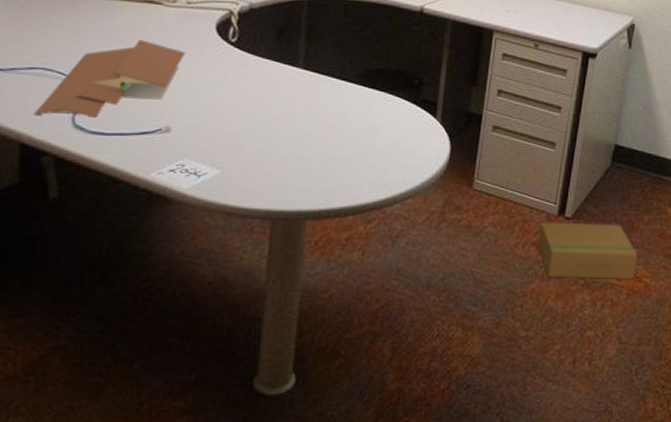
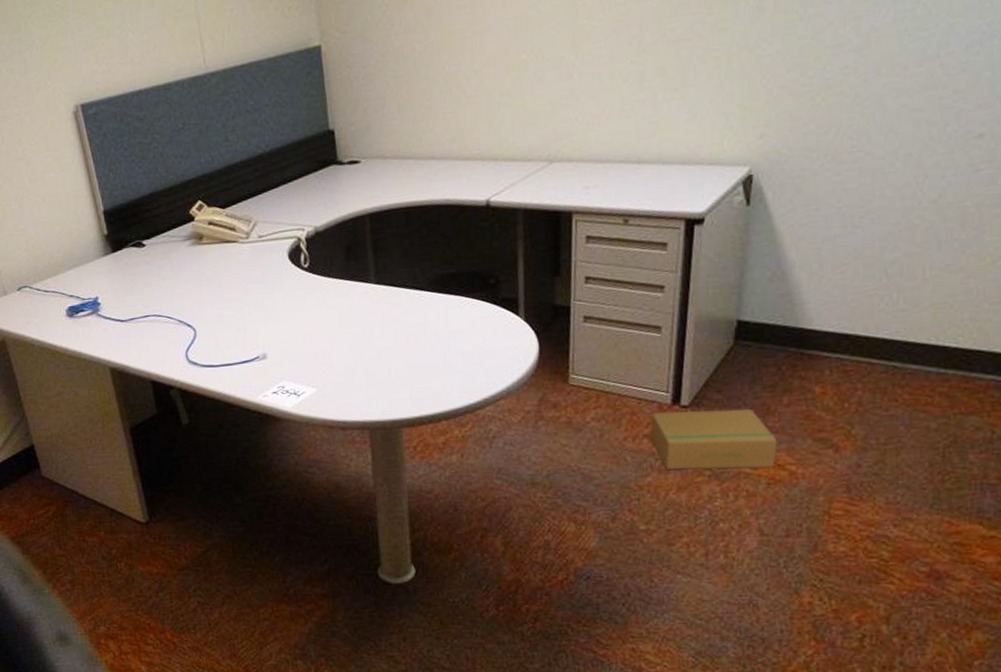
papers: present [34,39,186,118] -> none [156,278,267,357]

